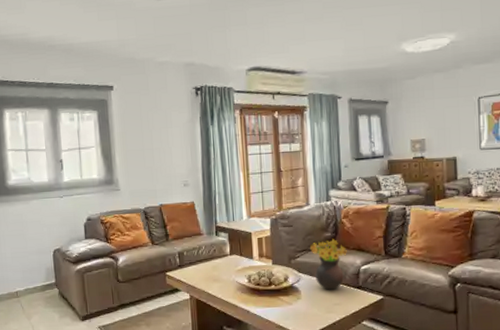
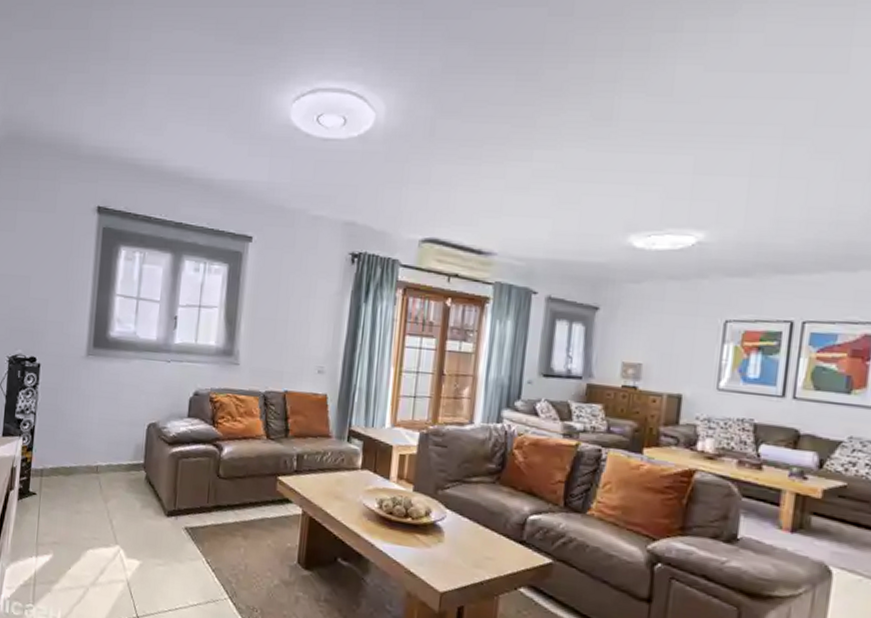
flower arrangement: present [309,238,347,290] -> none [464,472,513,539]

